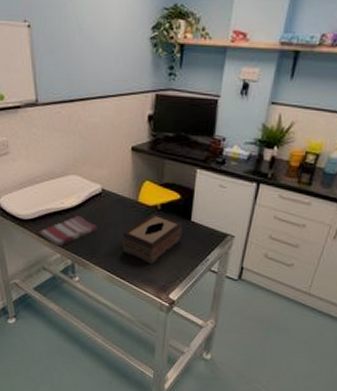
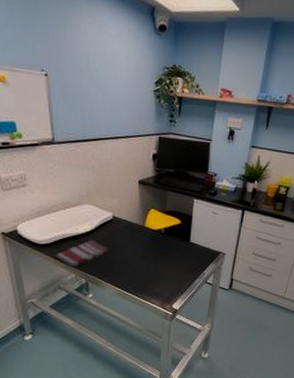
tissue box: present [122,213,182,264] -> none [131,236,183,279]

